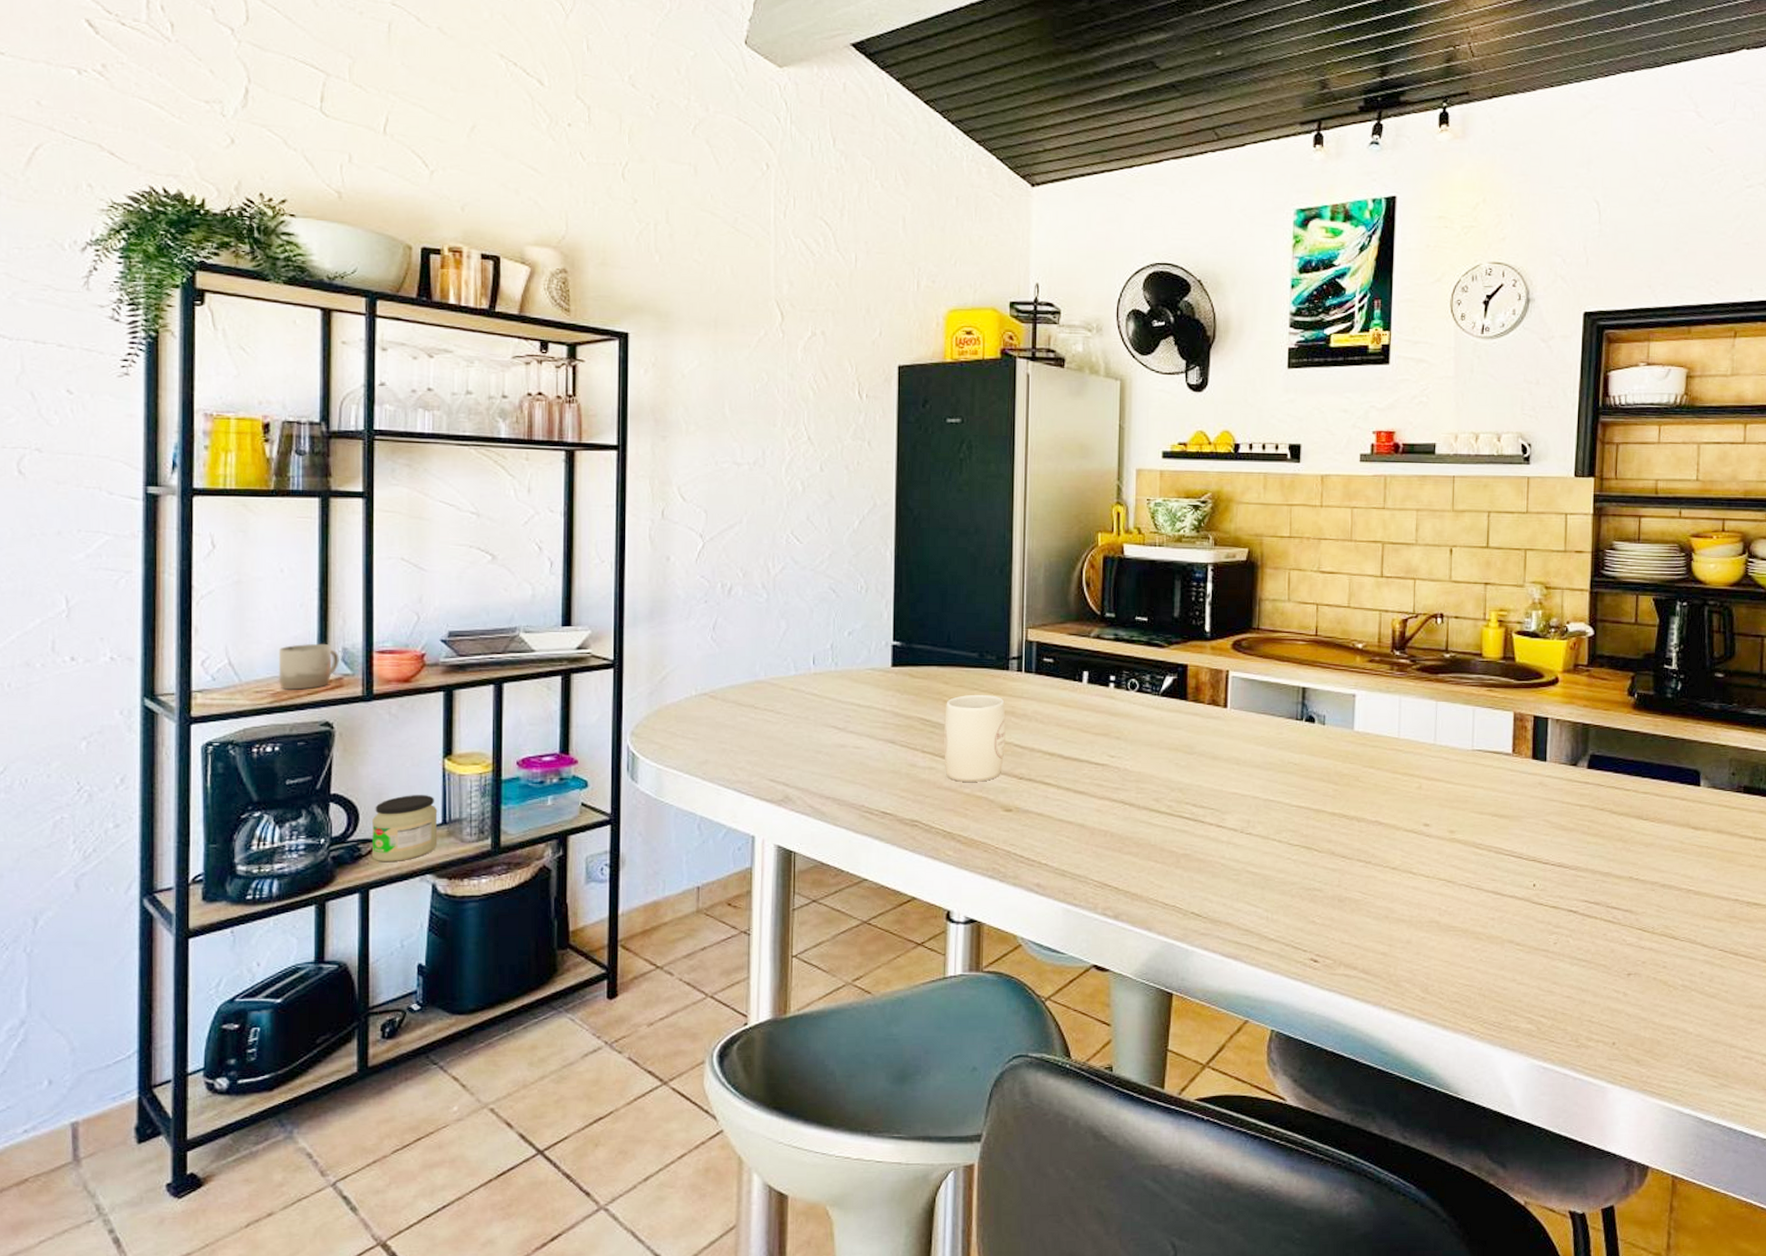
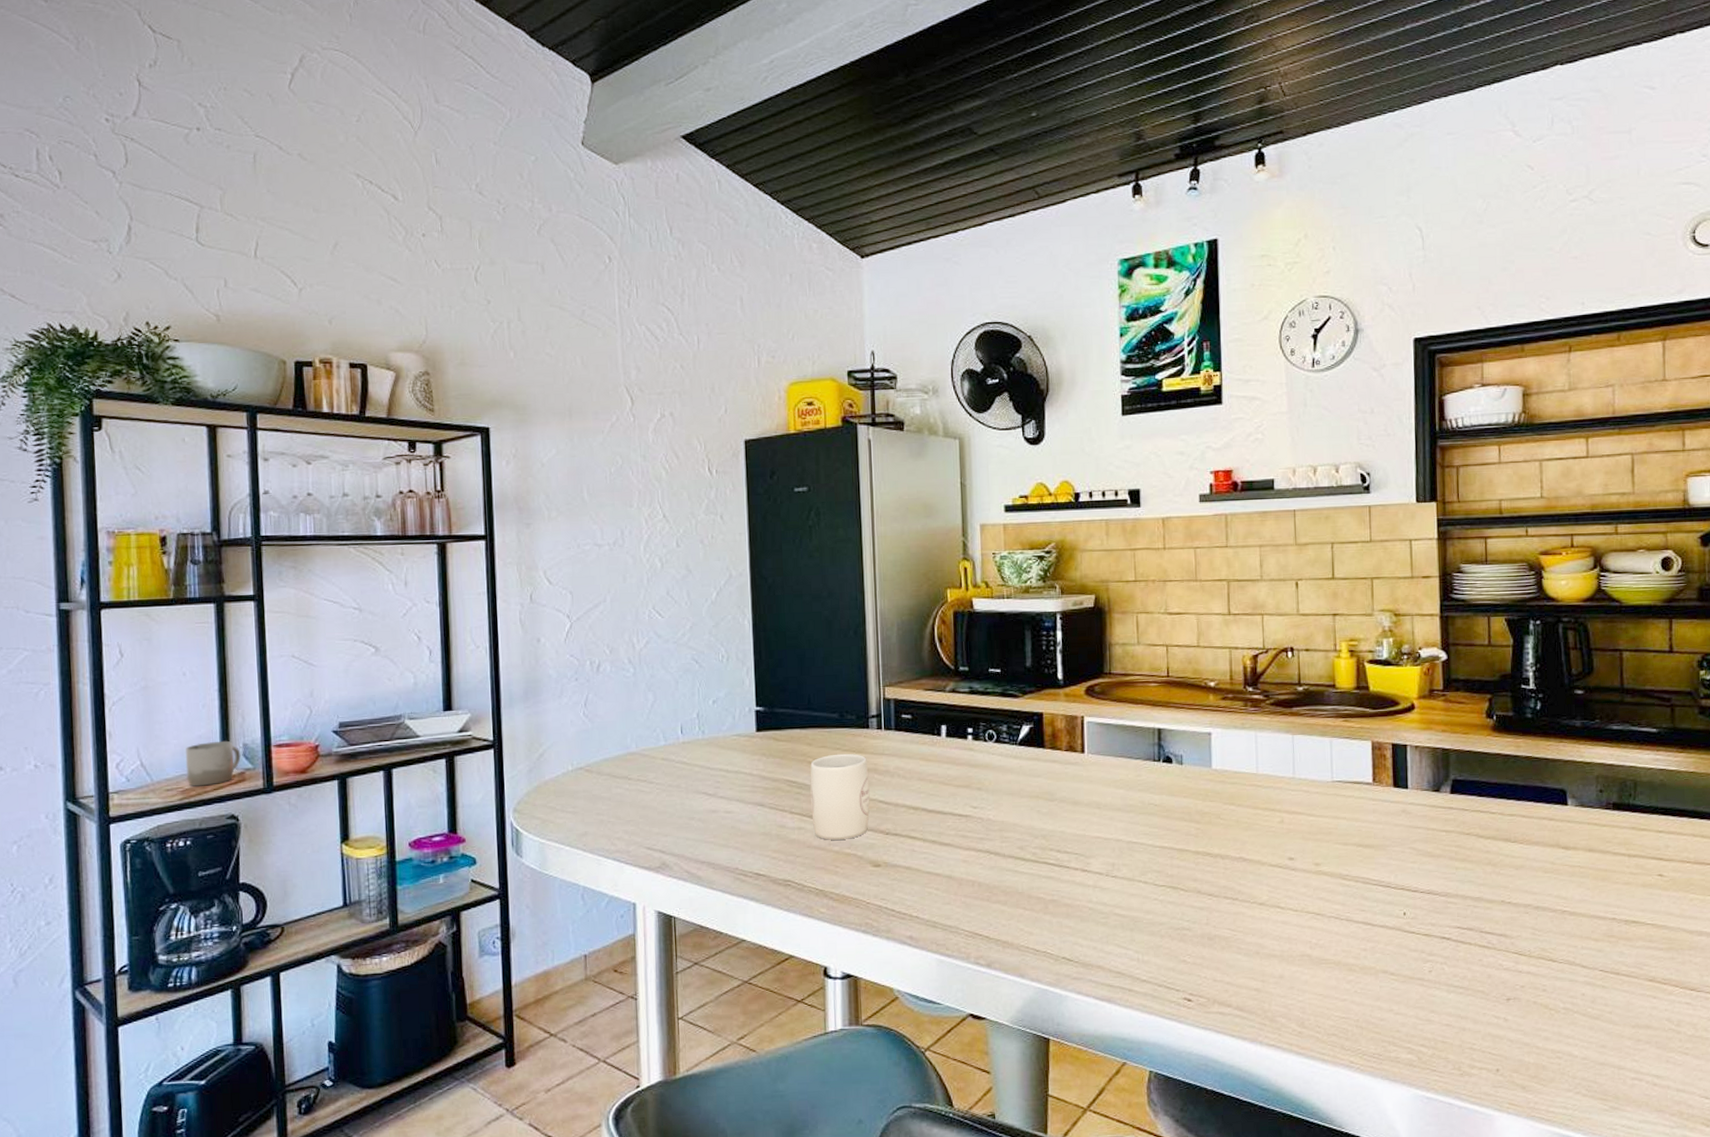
jar: present [371,795,438,863] -> none [278,879,340,946]

